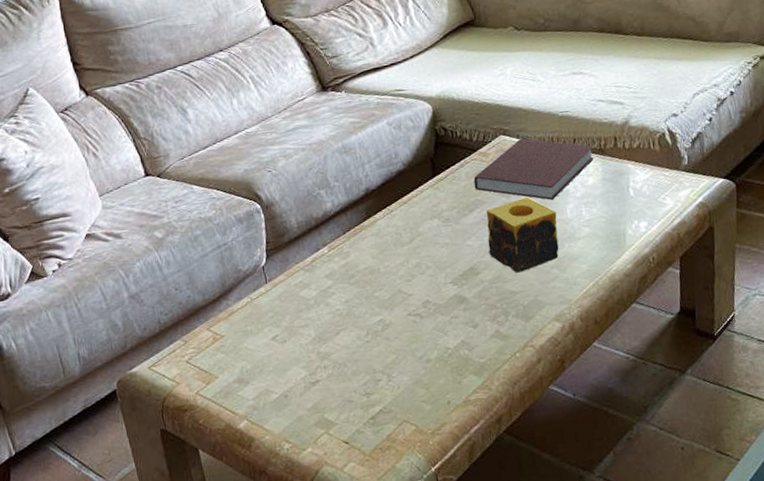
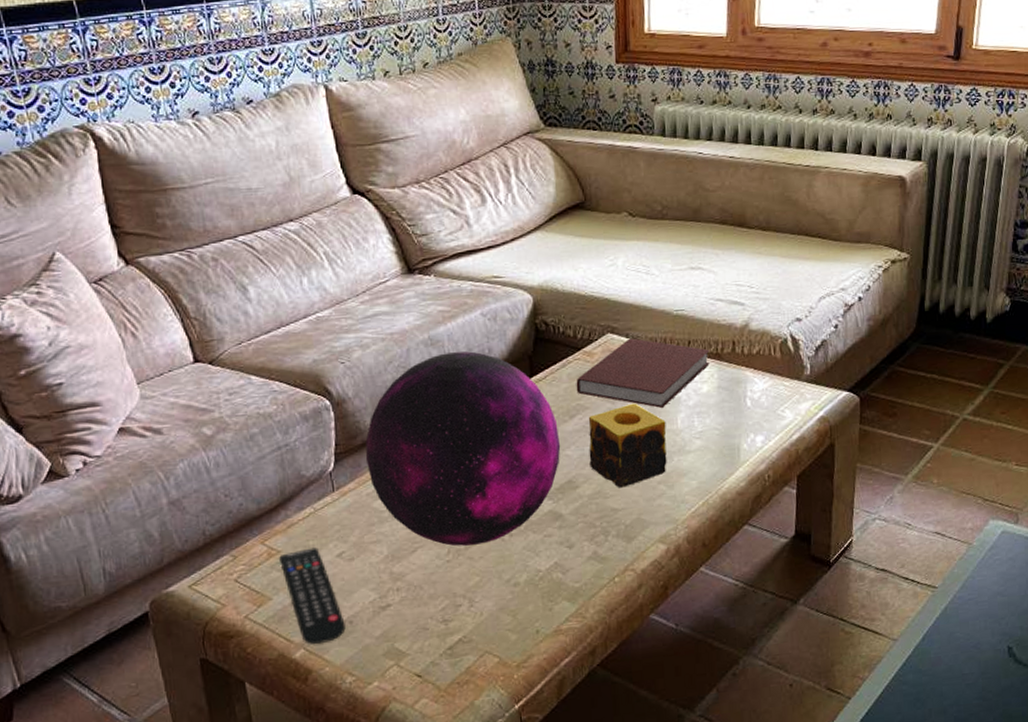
remote control: none [223,332,282,416] -> present [279,547,346,644]
decorative orb: none [292,156,463,328] -> present [365,351,561,546]

